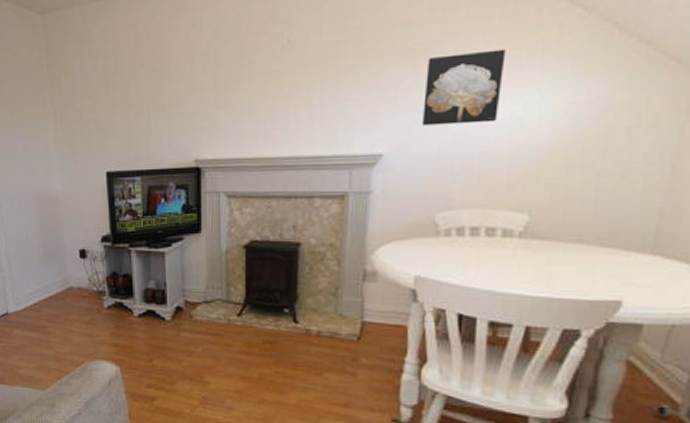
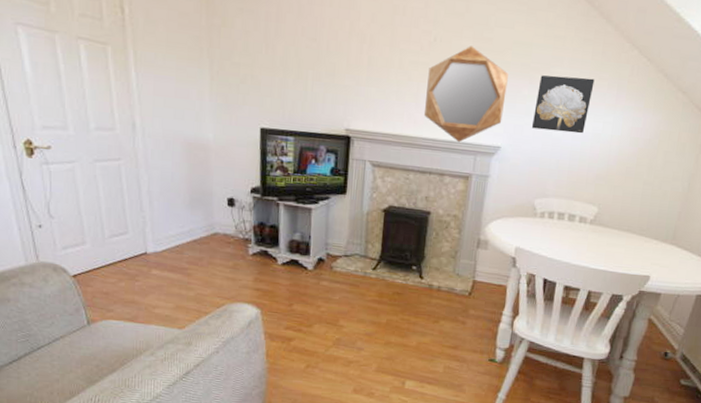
home mirror: none [282,40,384,157] -> present [423,46,508,143]

